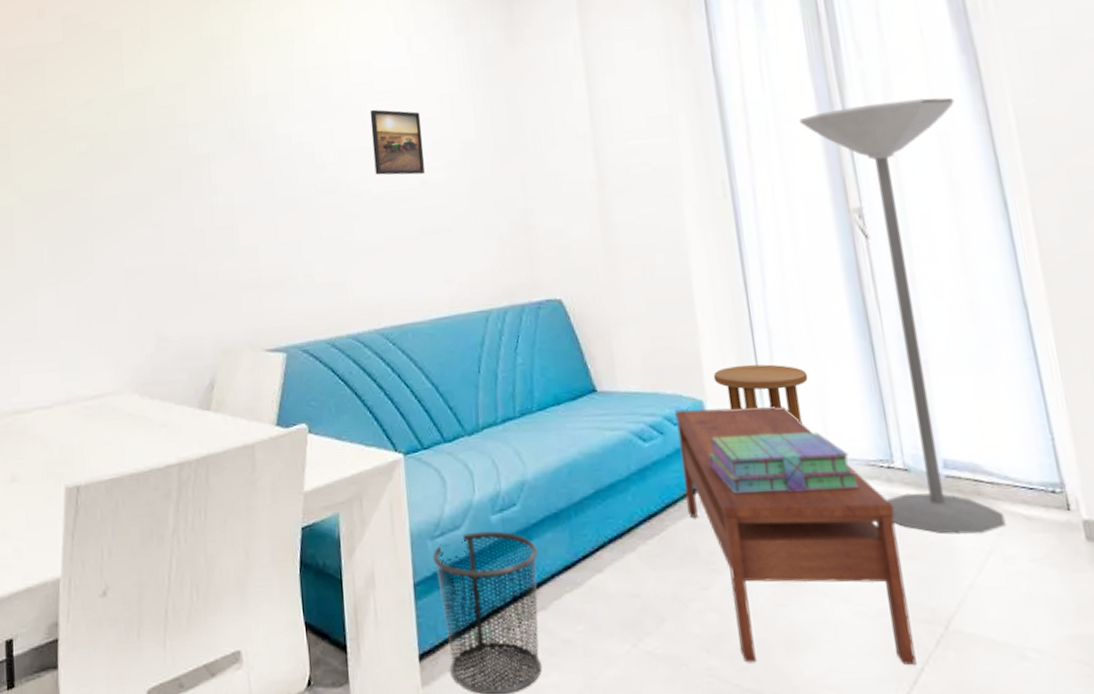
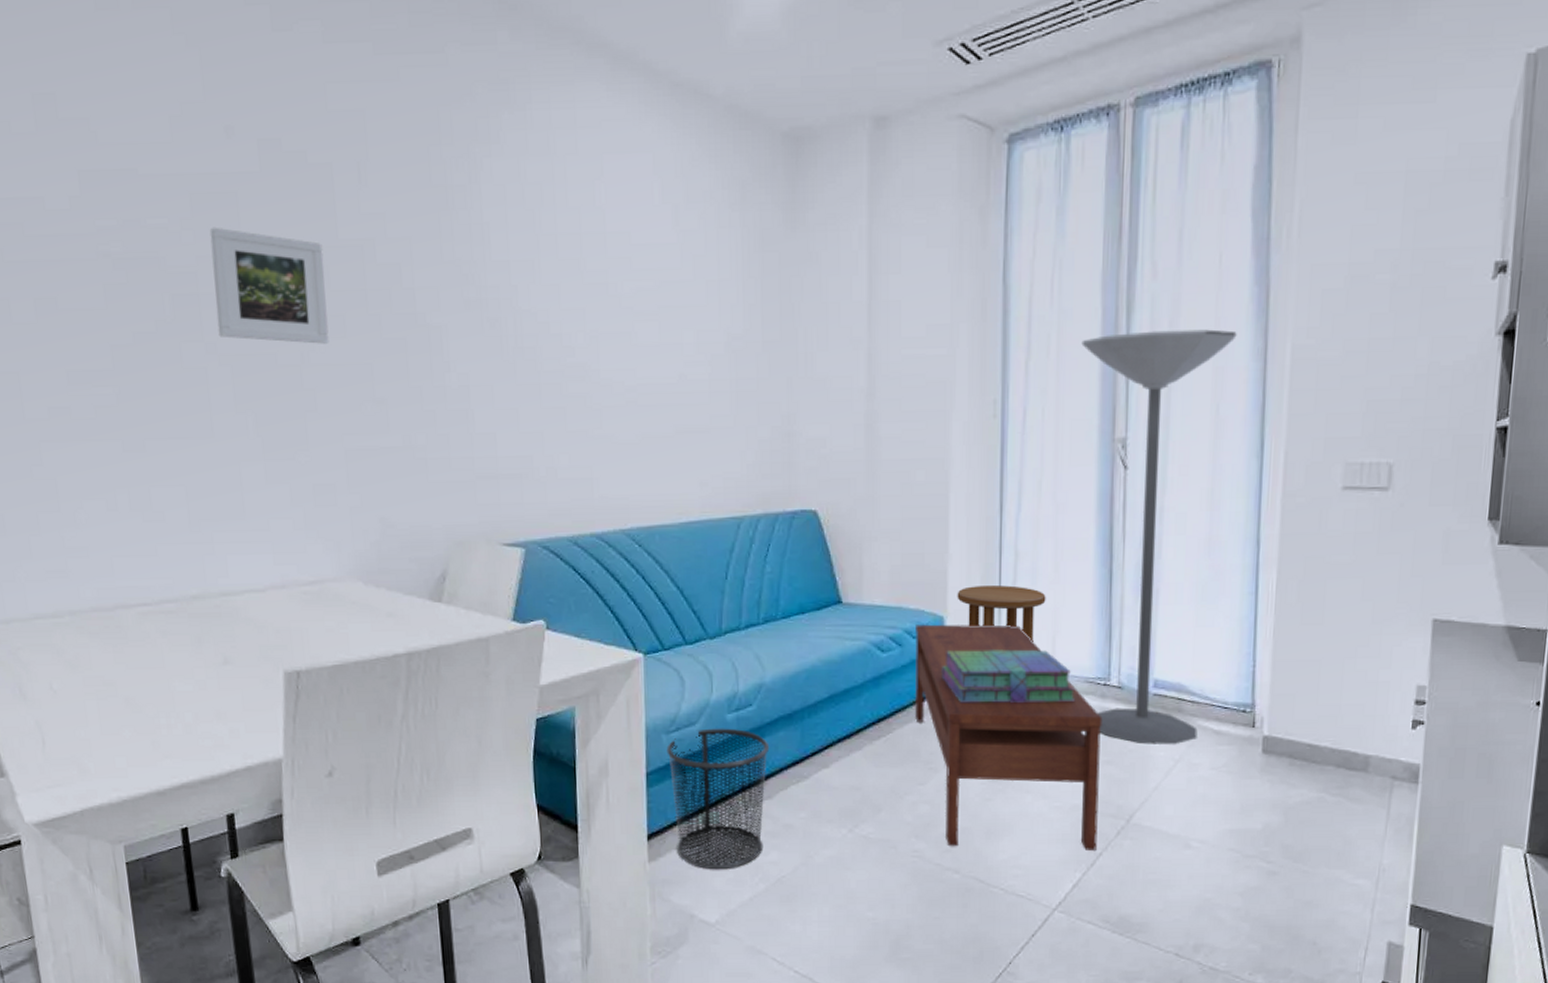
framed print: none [21,88,115,180] -> present [209,227,329,344]
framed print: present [369,109,425,175] -> none [627,289,685,367]

